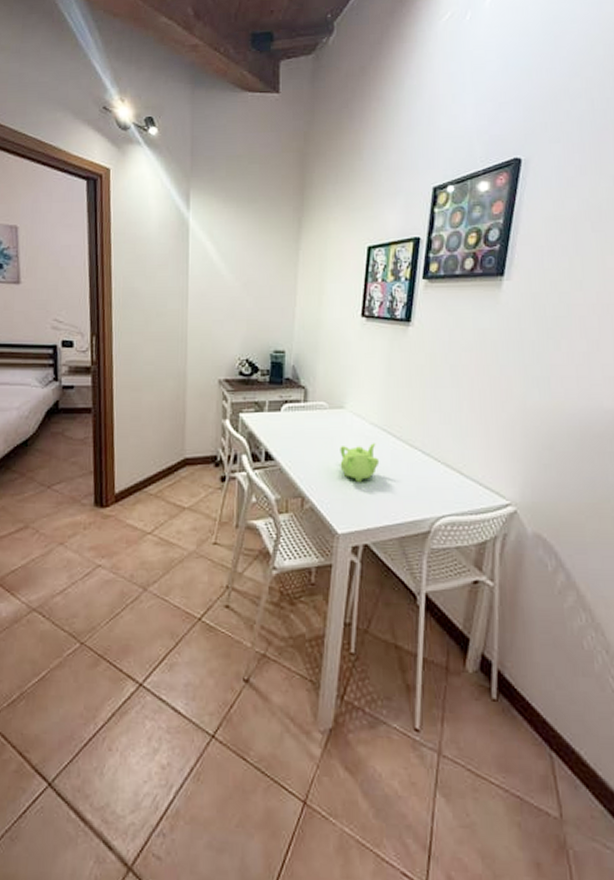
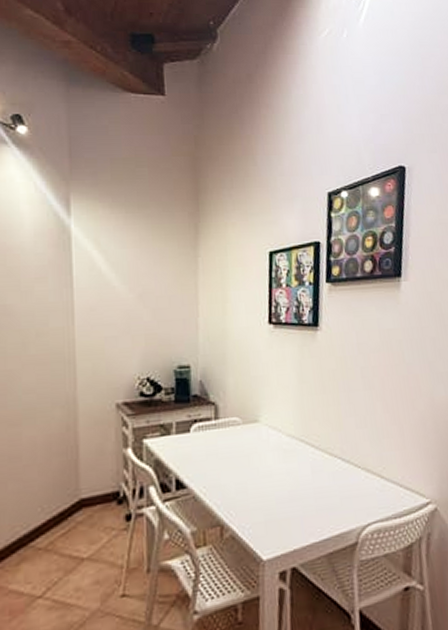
teapot: present [340,443,380,483] -> none [257,456,301,501]

